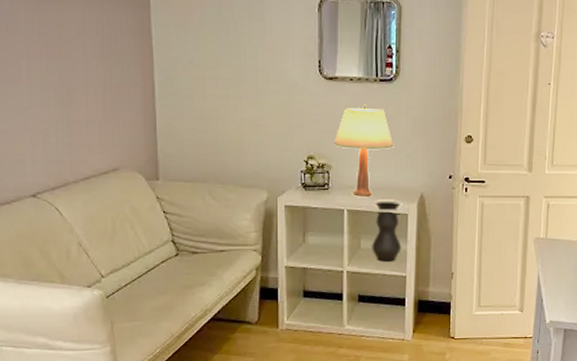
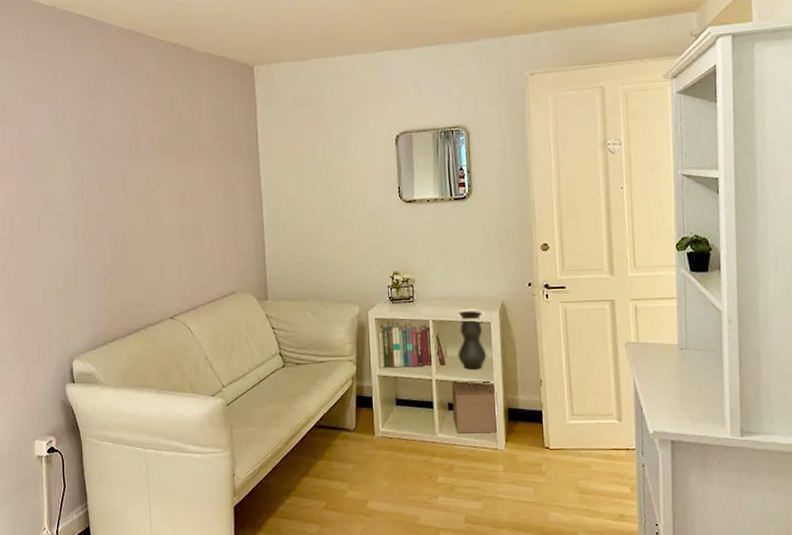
books: none [287,208,359,259] -> present [378,321,446,368]
table lamp: present [334,106,394,197] -> none [416,223,472,307]
decorative box: none [362,273,409,325] -> present [452,380,499,434]

